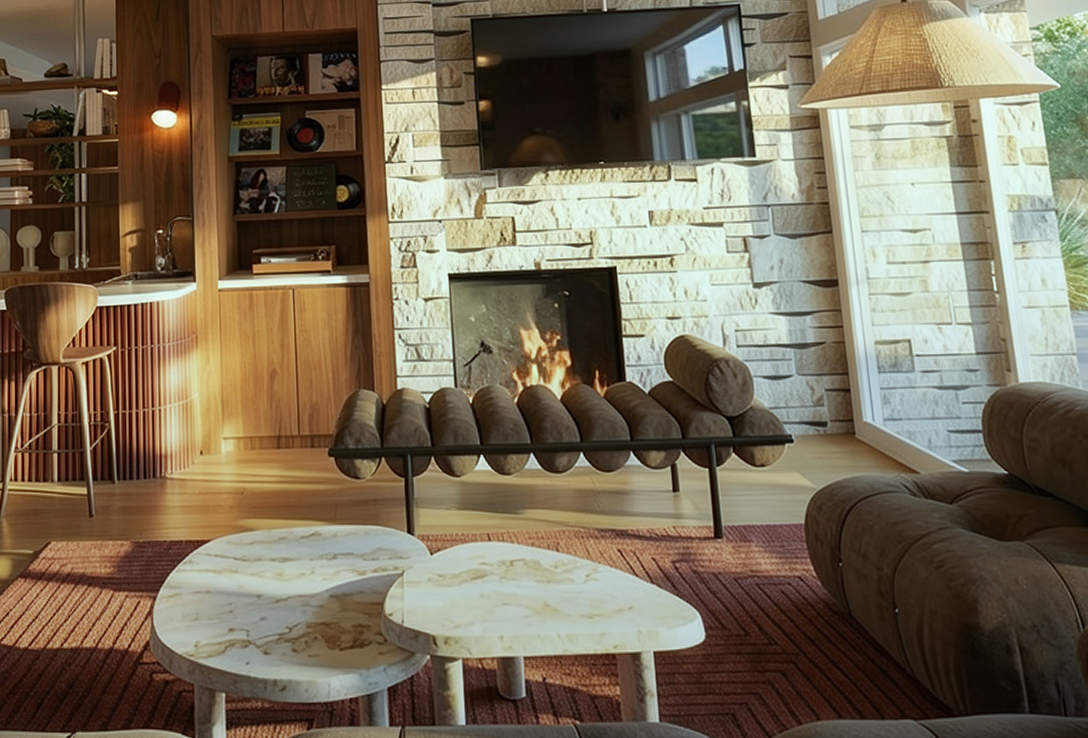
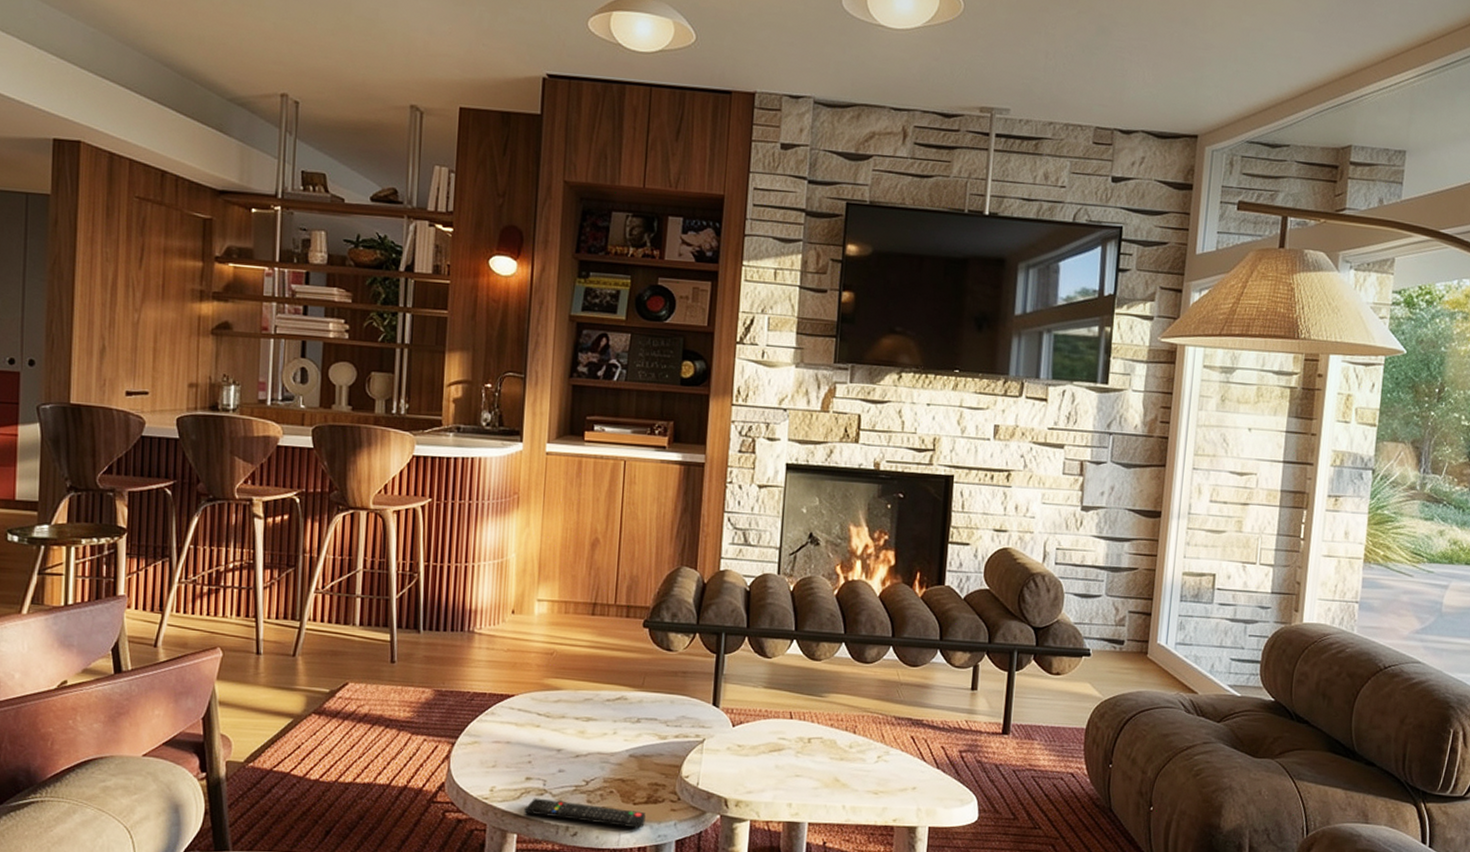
remote control: none [230,651,354,677] -> present [524,798,646,829]

